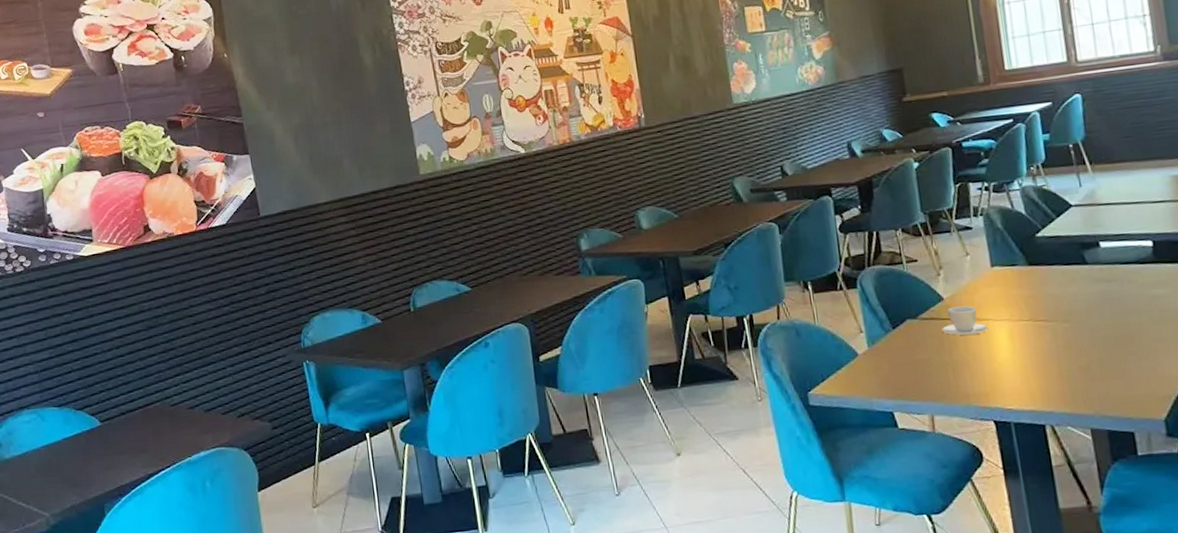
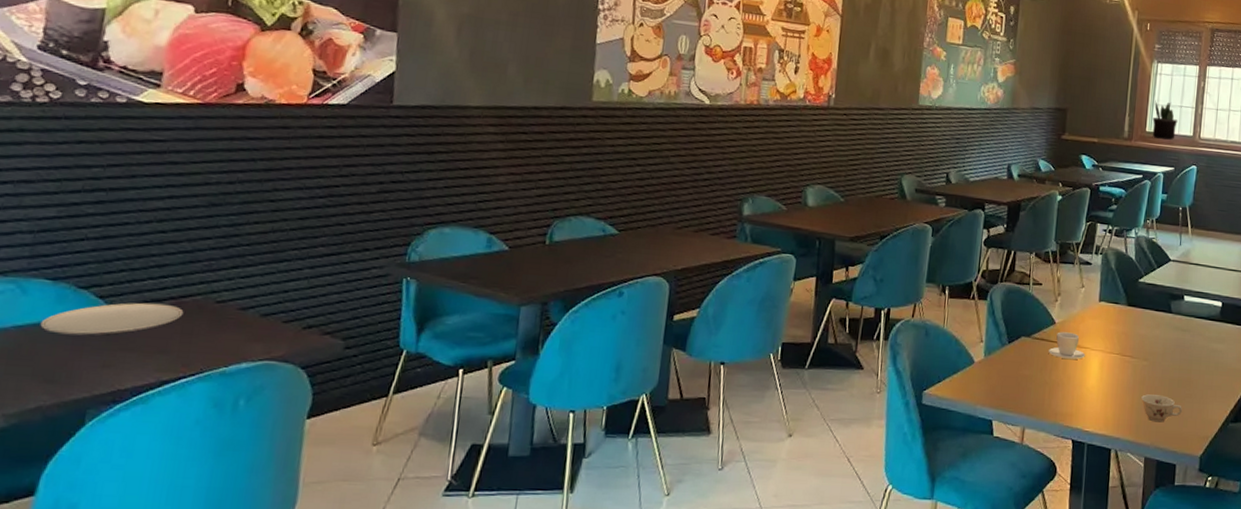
plate: none [59,413,151,448] -> present [40,302,184,336]
planter: none [1009,30,1045,76] -> present [1152,100,1178,140]
teacup: none [1070,357,1128,388] -> present [1141,394,1182,423]

